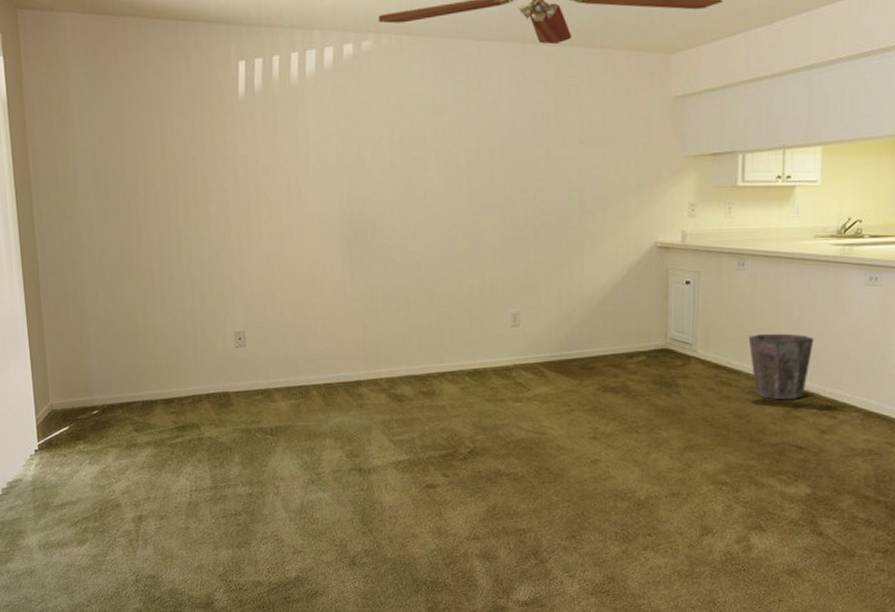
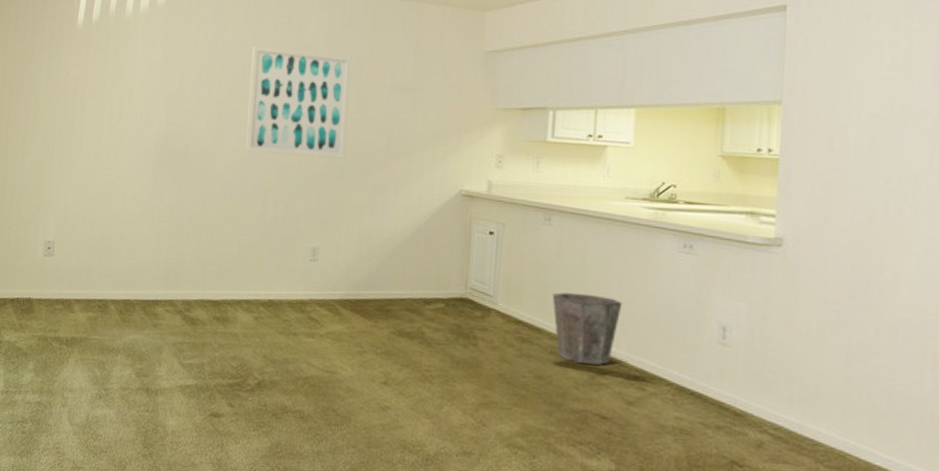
wall art: none [432,106,538,221] -> present [245,45,352,159]

